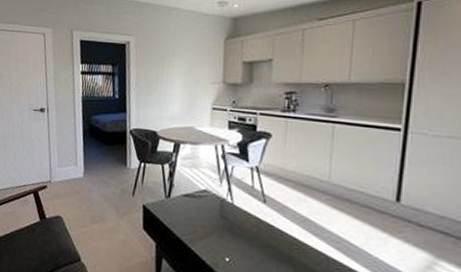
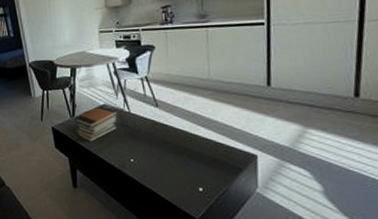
book stack: none [169,190,219,230] -> present [75,106,118,142]

